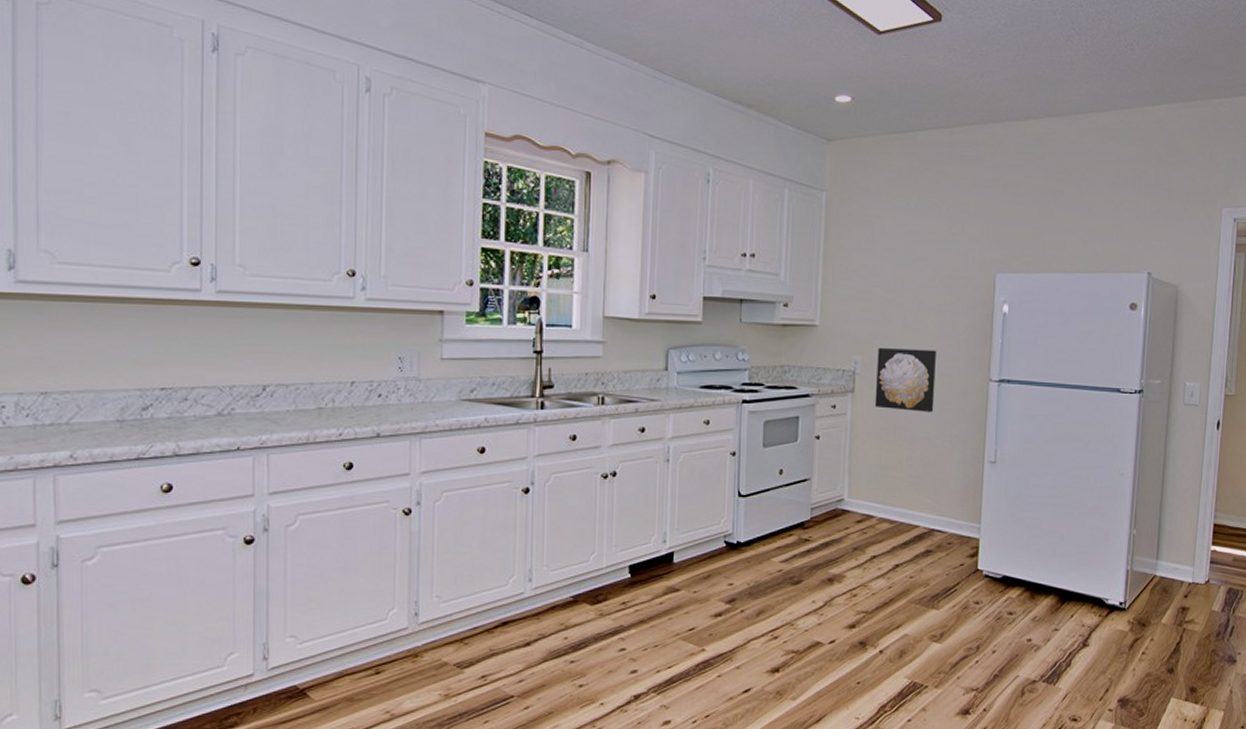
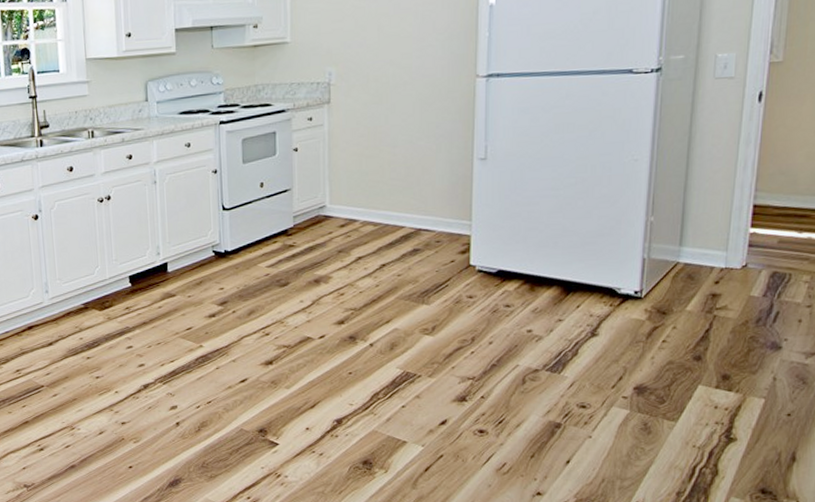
wall art: present [874,347,936,412] -> none [352,52,416,116]

